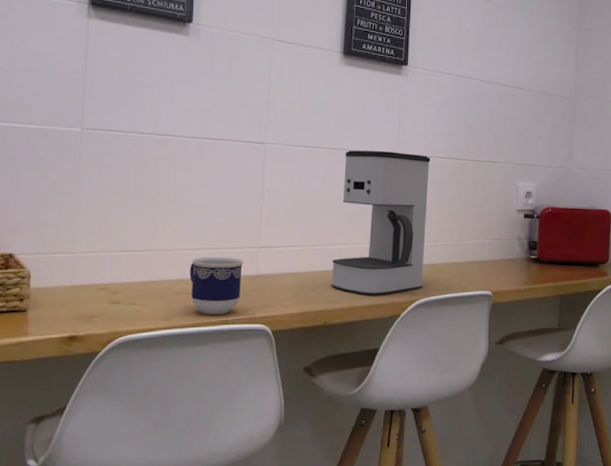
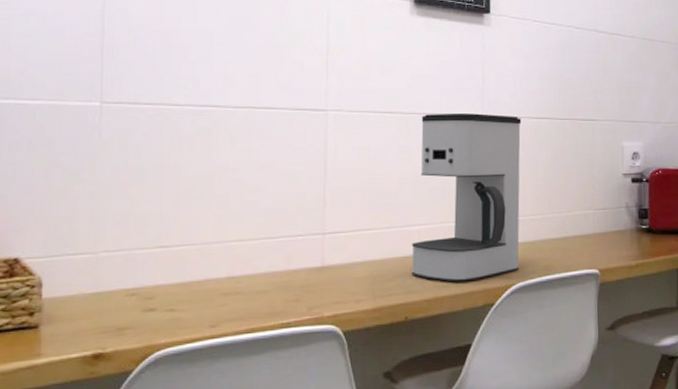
cup: present [190,257,244,314] -> none [241,247,306,317]

